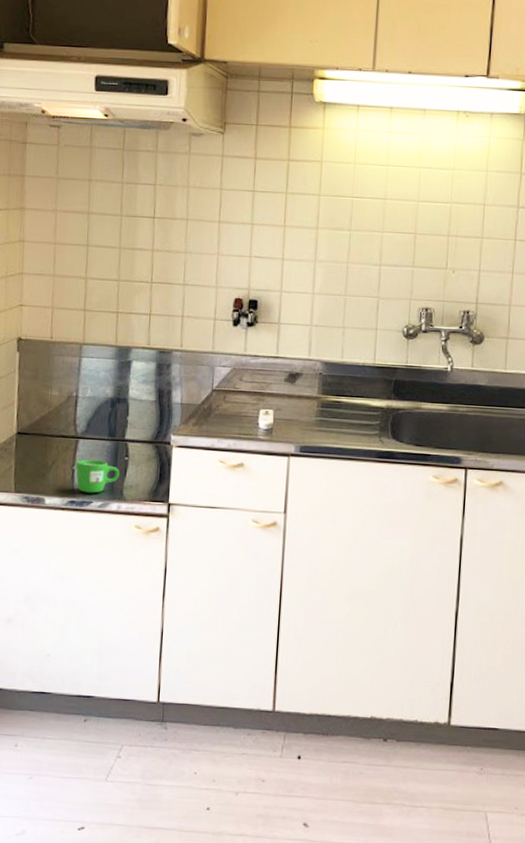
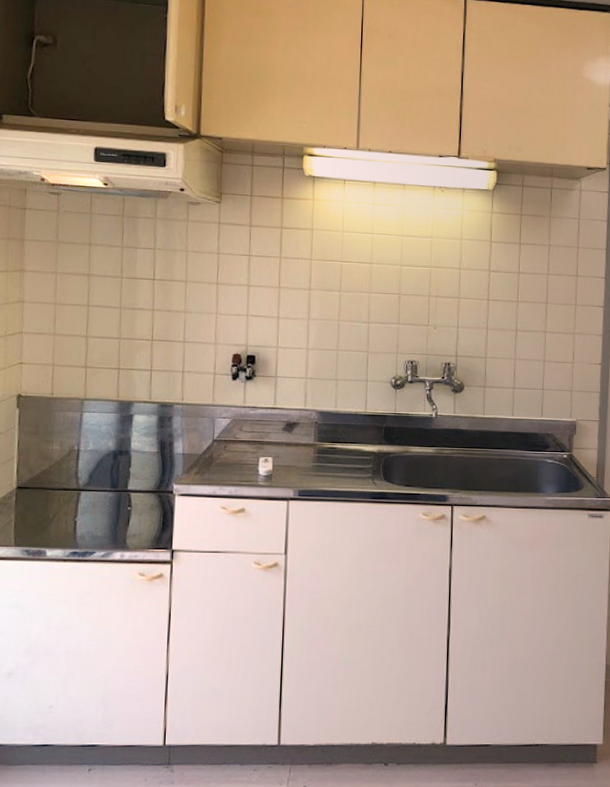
mug: present [76,459,119,494] -> none [78,510,122,544]

